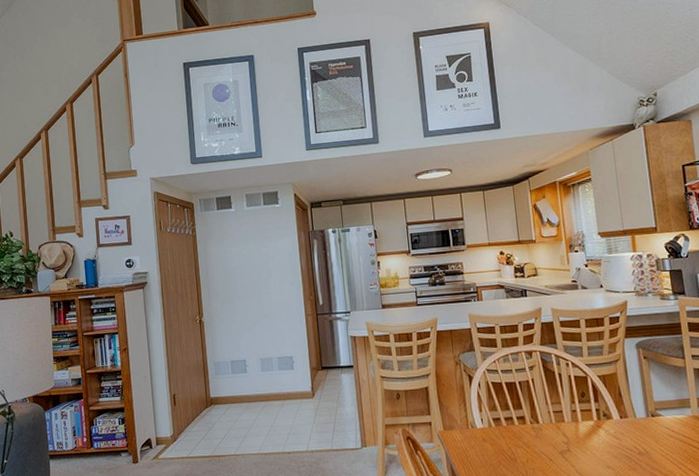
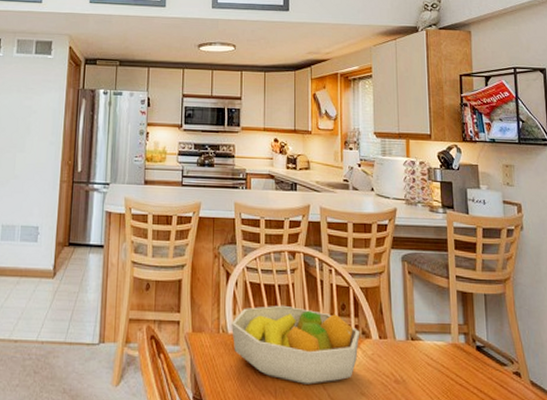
fruit bowl: none [479,398,602,464] -> present [231,305,360,385]

